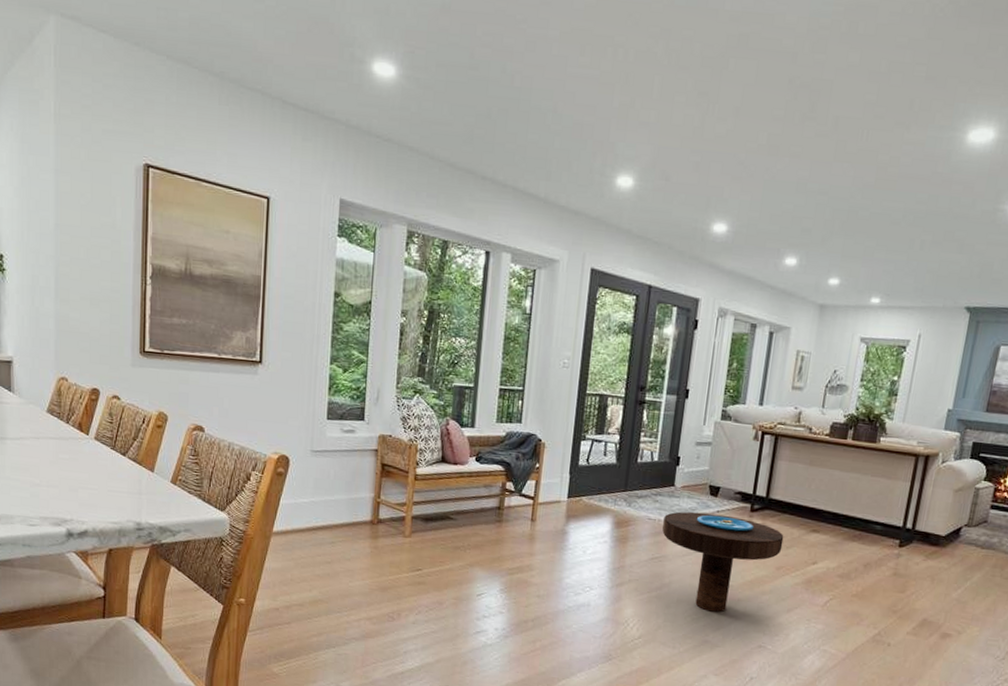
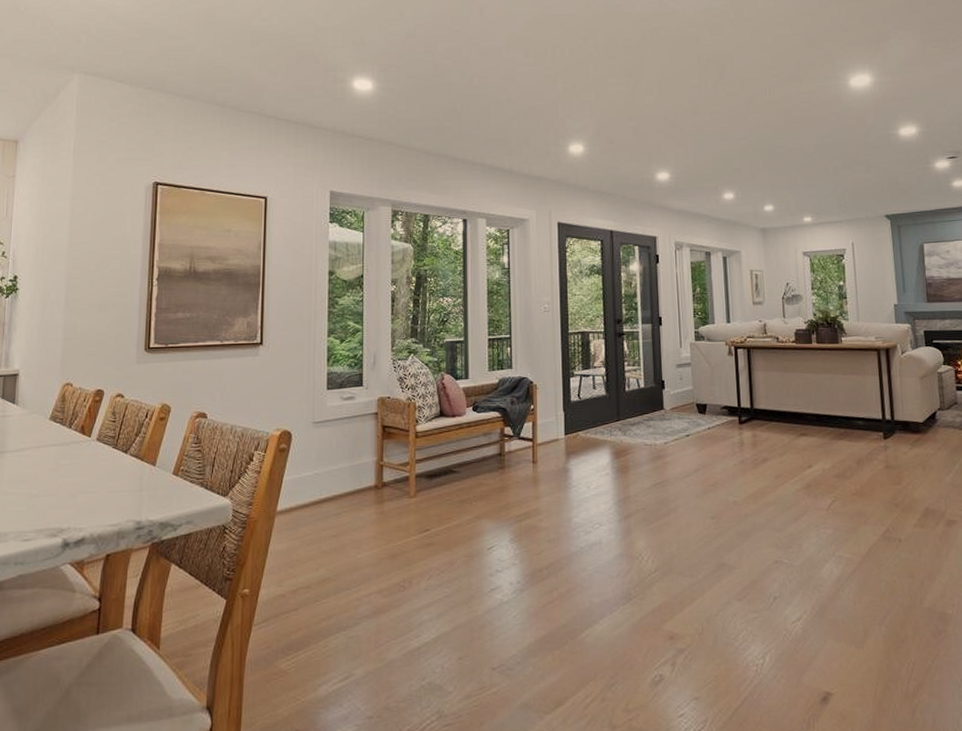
side table: present [662,511,784,613] -> none [659,431,777,532]

